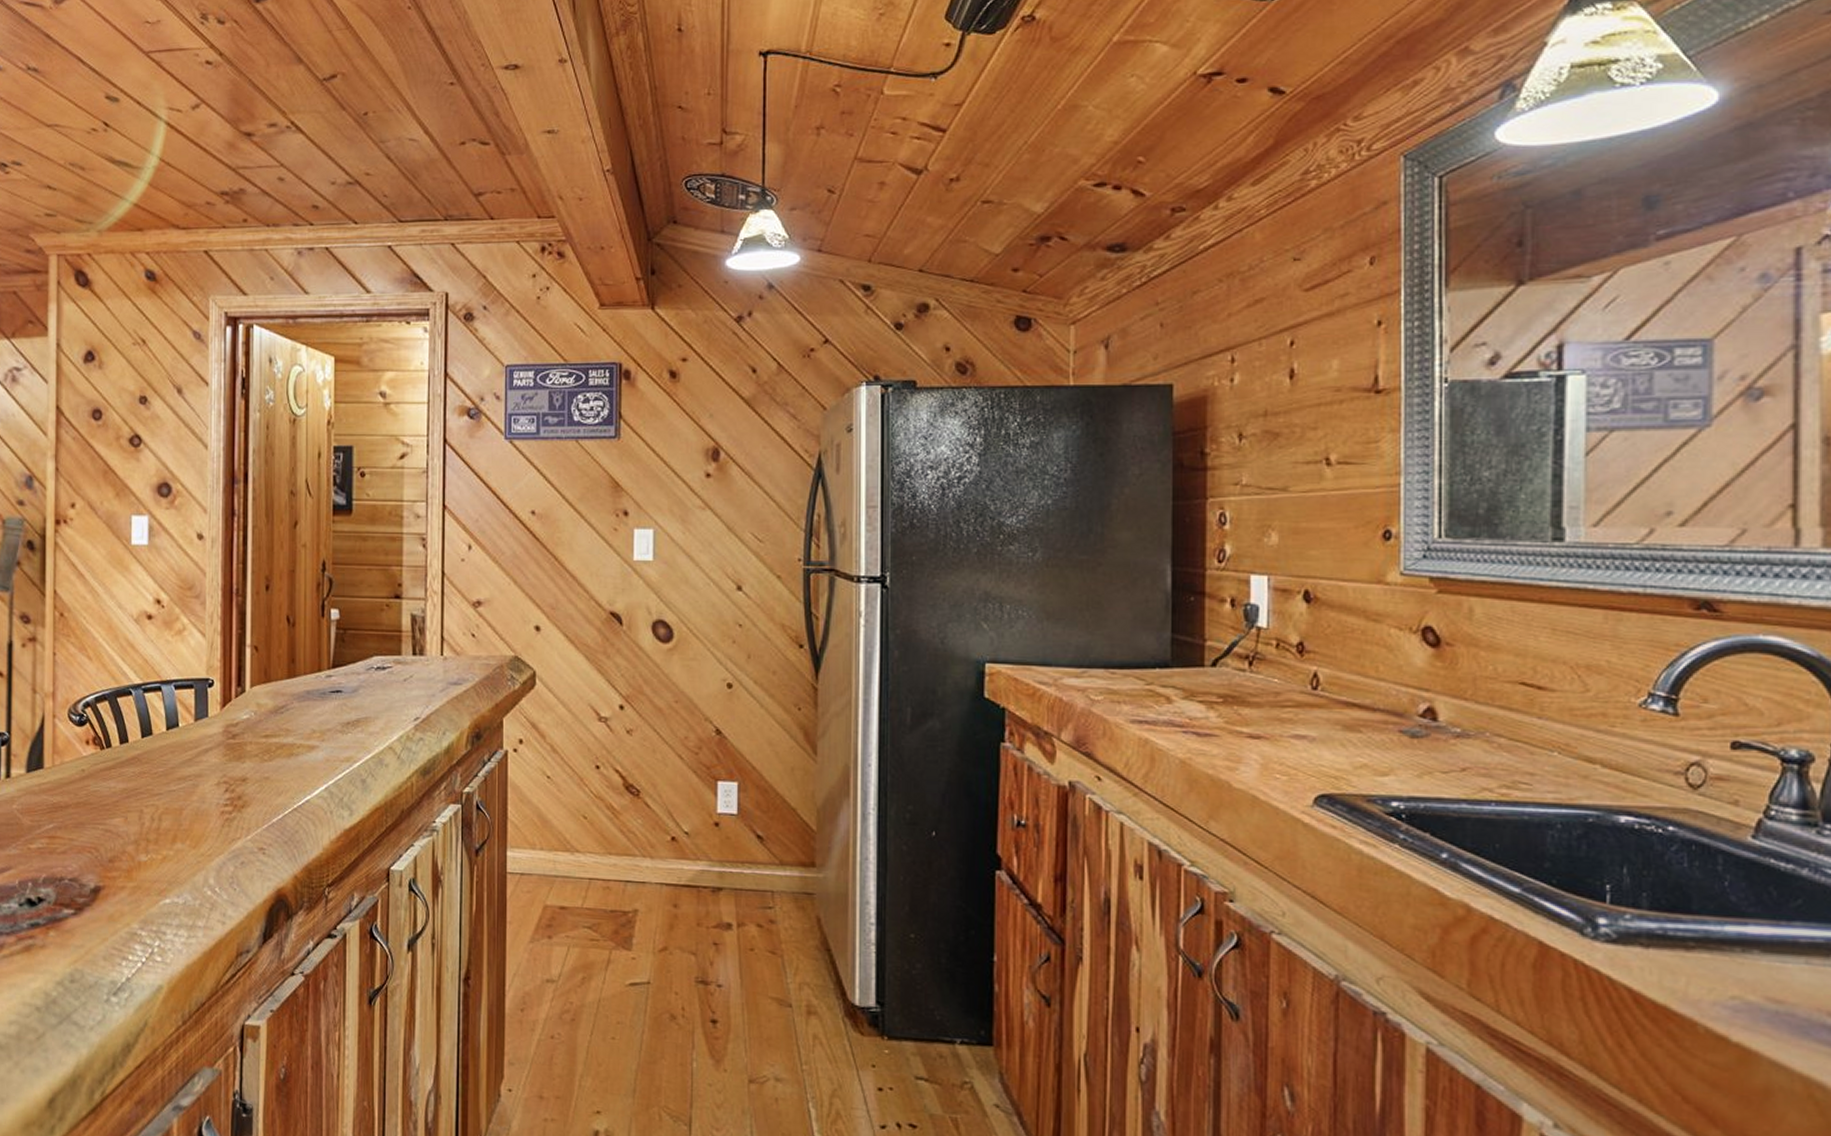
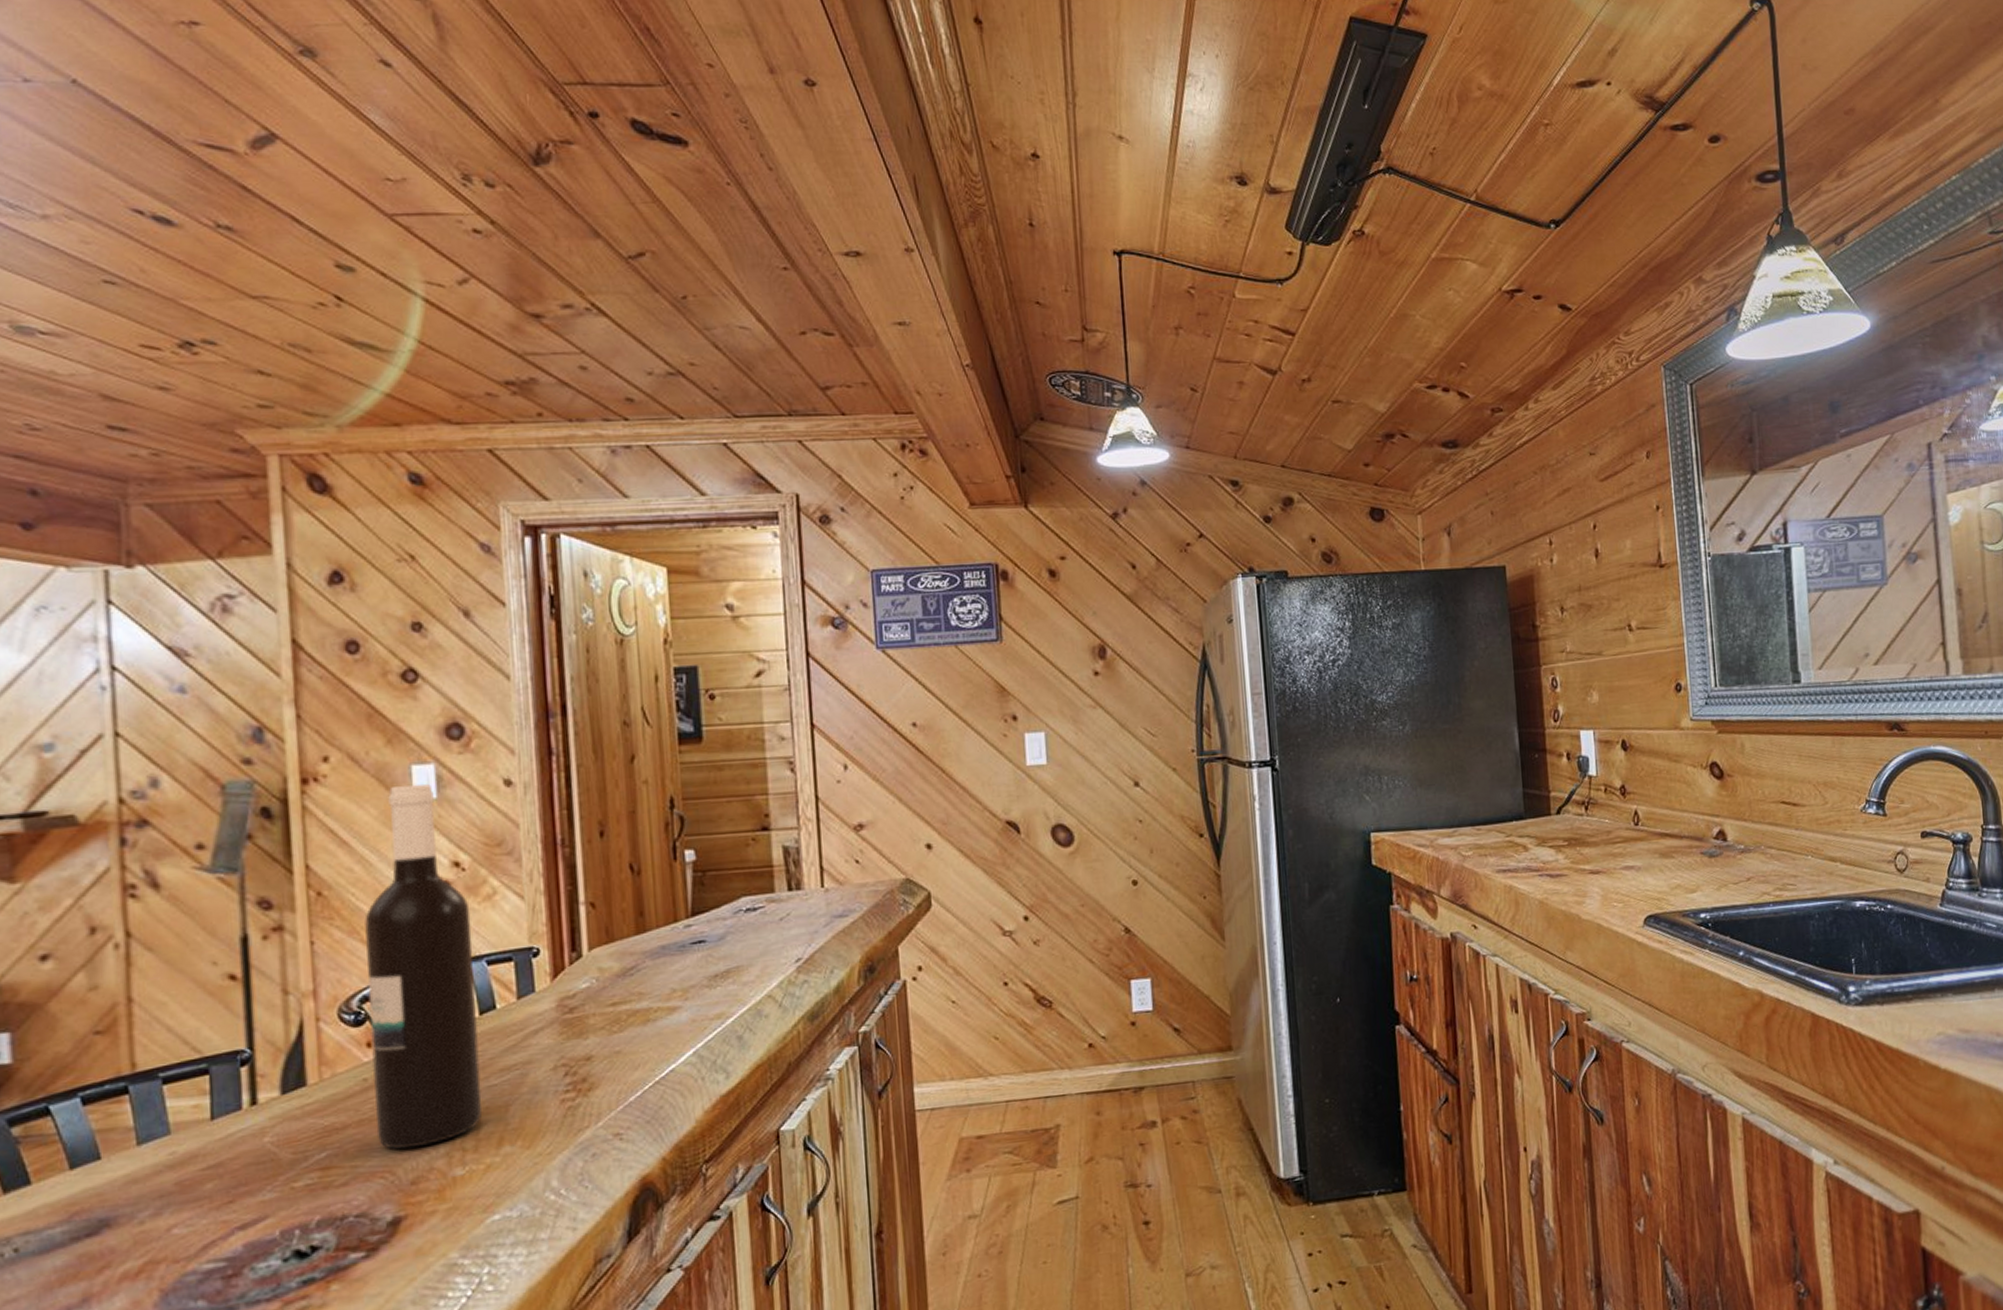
wine bottle: none [88,531,165,833] -> present [364,783,483,1150]

